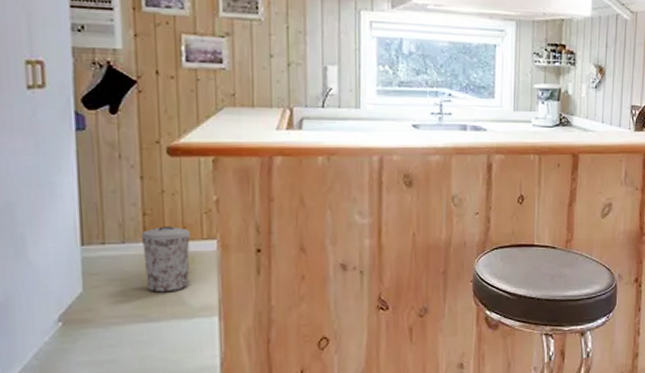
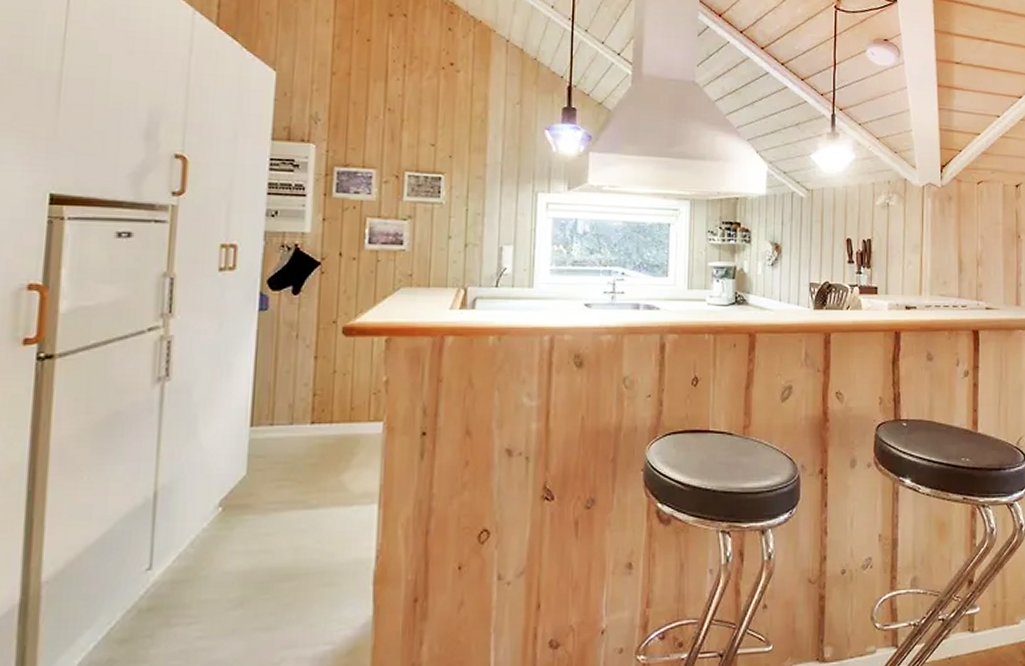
trash can: present [141,226,191,293] -> none [309,407,358,477]

